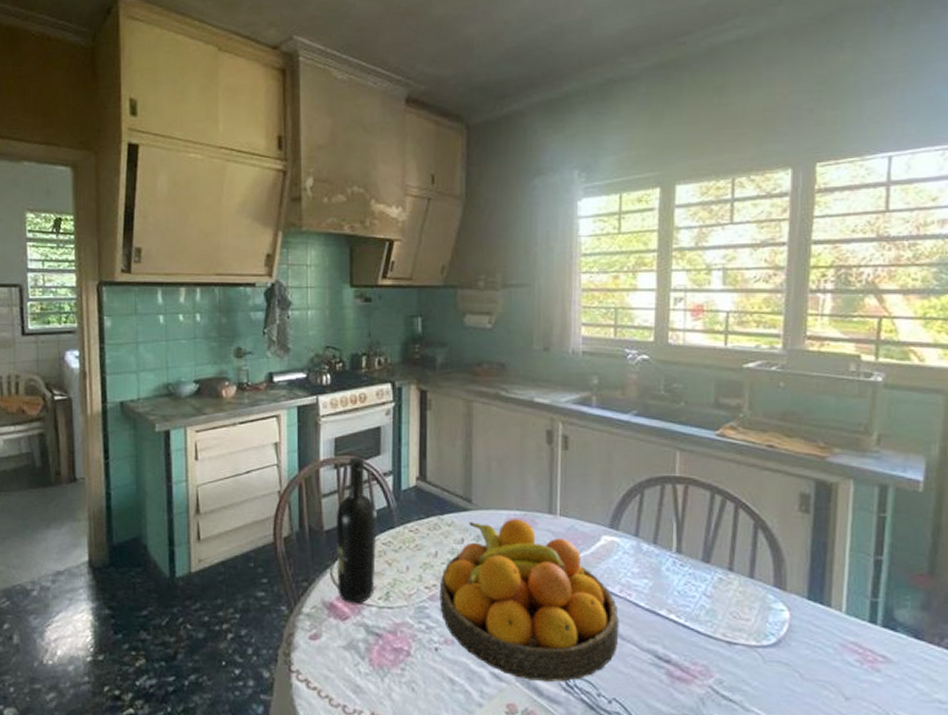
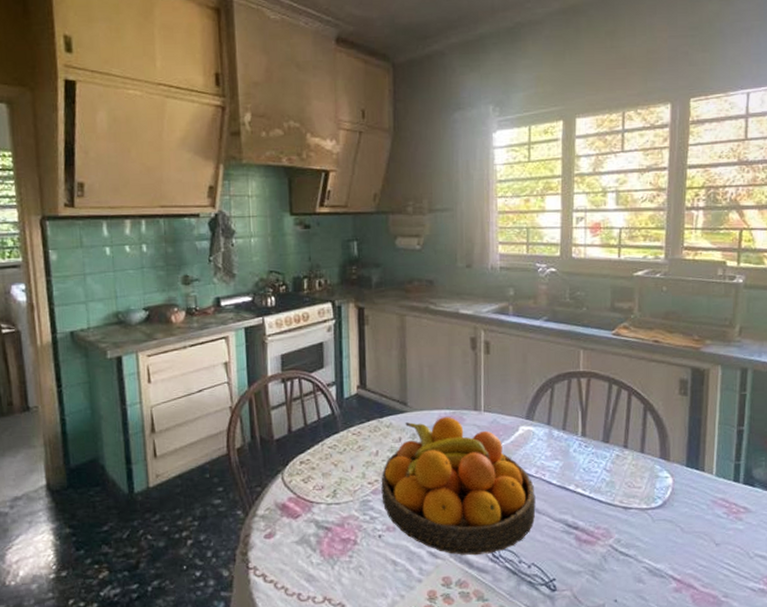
wine bottle: present [337,456,377,604] -> none [285,370,323,503]

